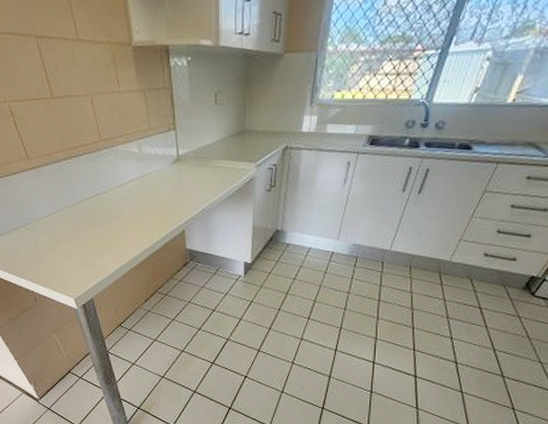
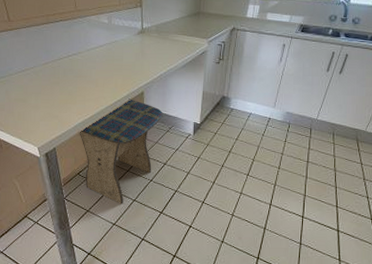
stool: none [115,239,208,356] -> present [78,98,163,204]

